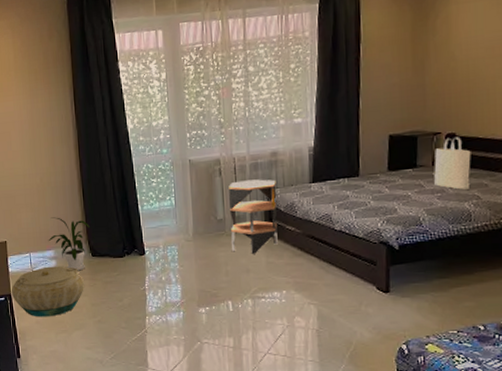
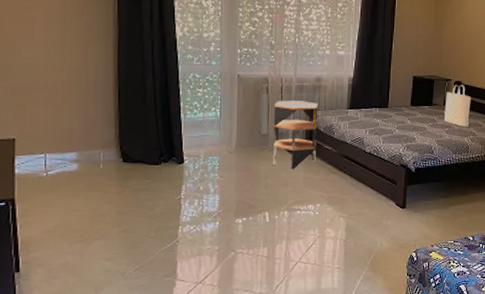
basket: present [11,266,85,317] -> none [15,170,112,226]
house plant: present [48,217,91,271] -> none [71,117,125,176]

